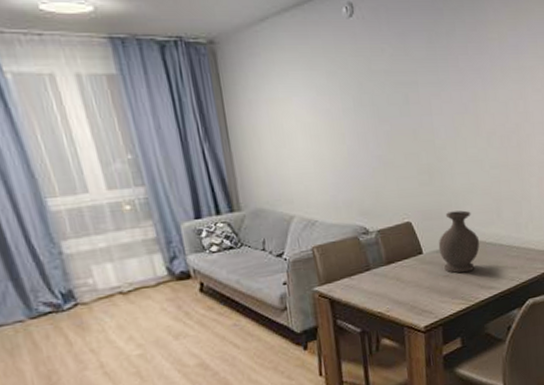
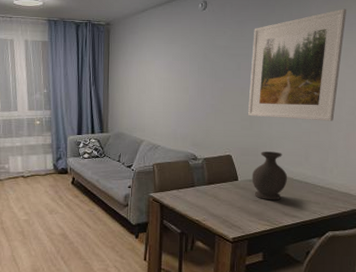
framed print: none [420,12,529,168] -> present [248,9,346,121]

